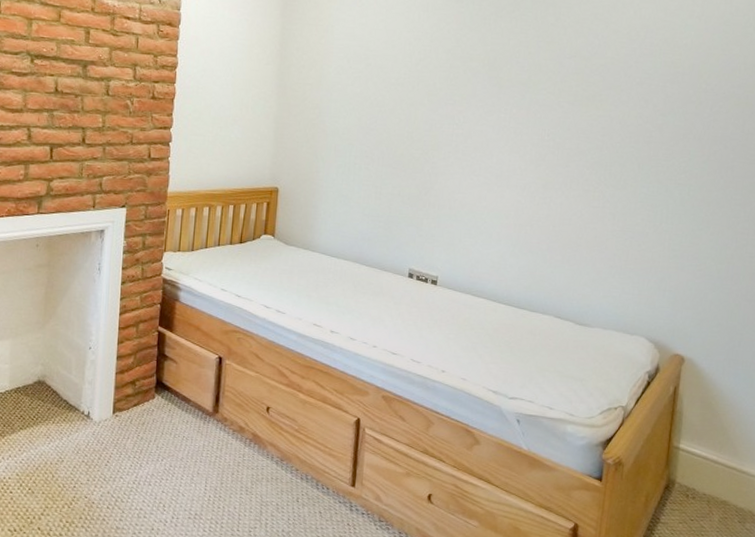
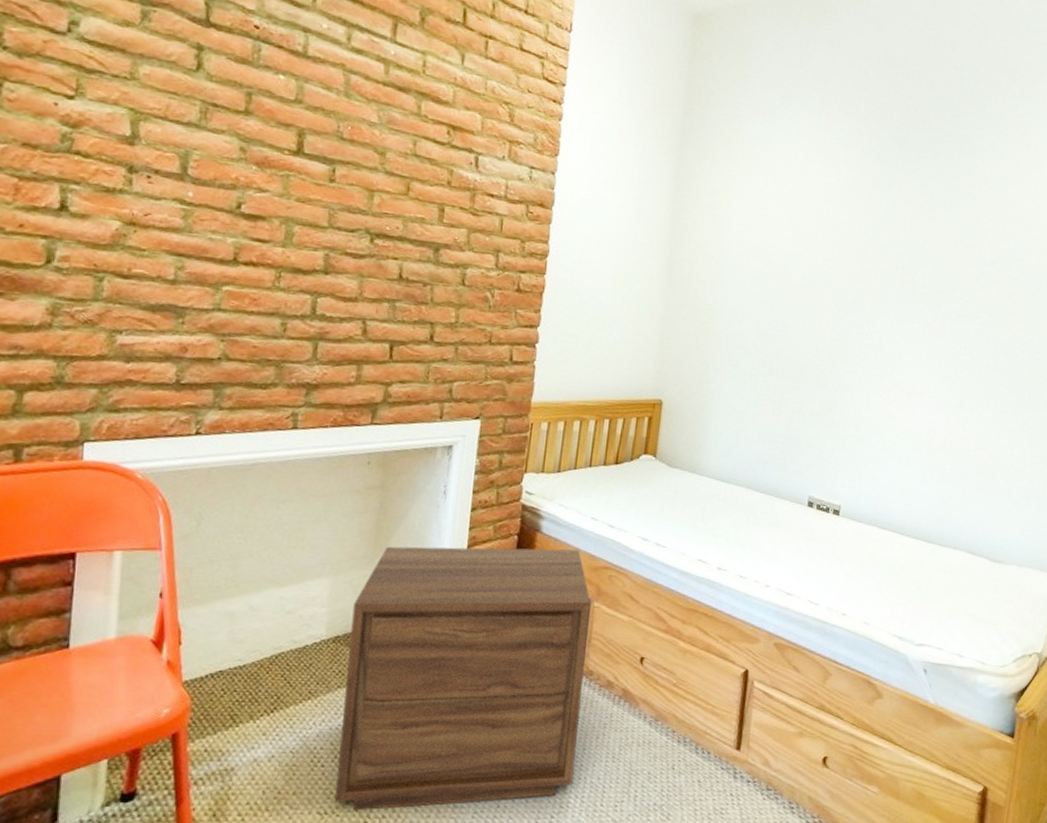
nightstand: none [21,314,223,530] -> present [334,546,591,811]

